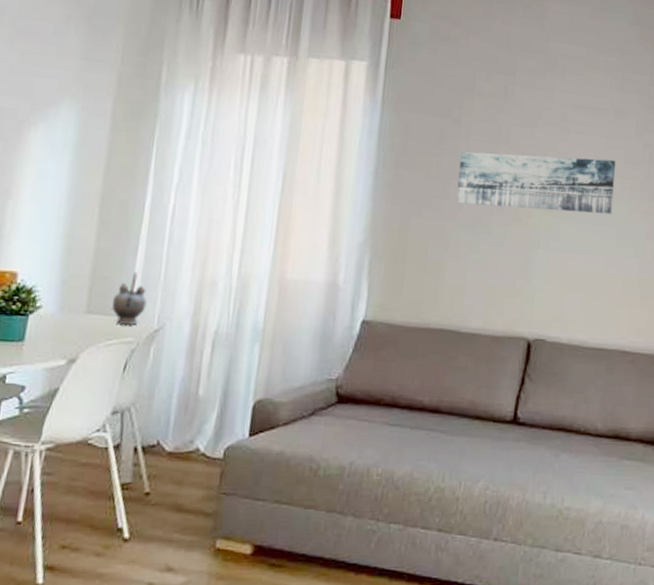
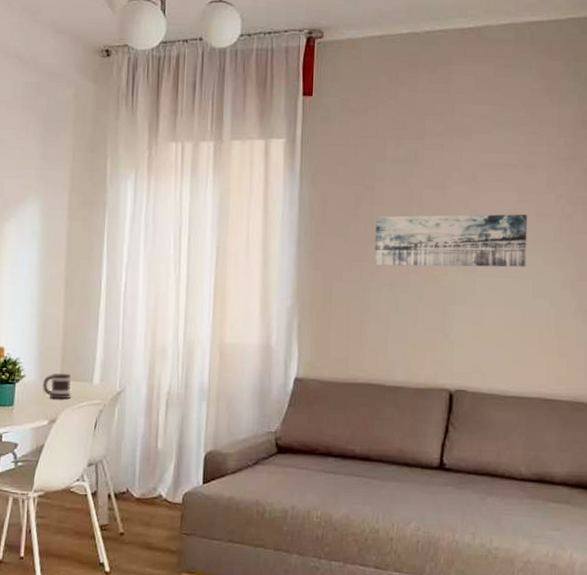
mug: none [63,305,100,336] -> present [43,373,72,400]
teapot: present [111,272,147,325] -> none [80,342,109,389]

